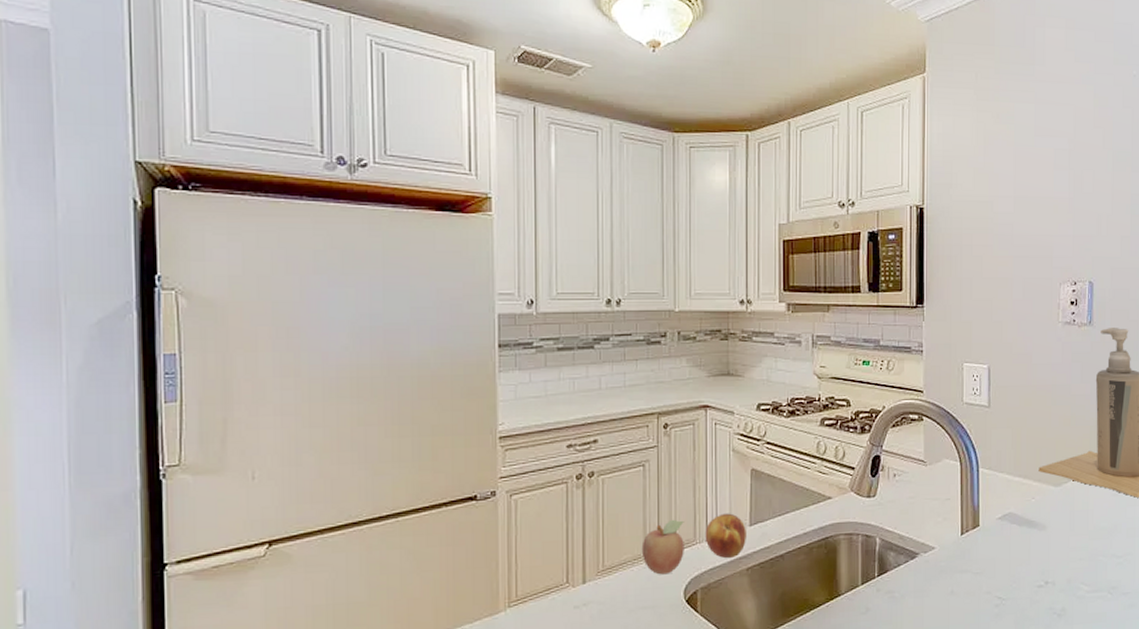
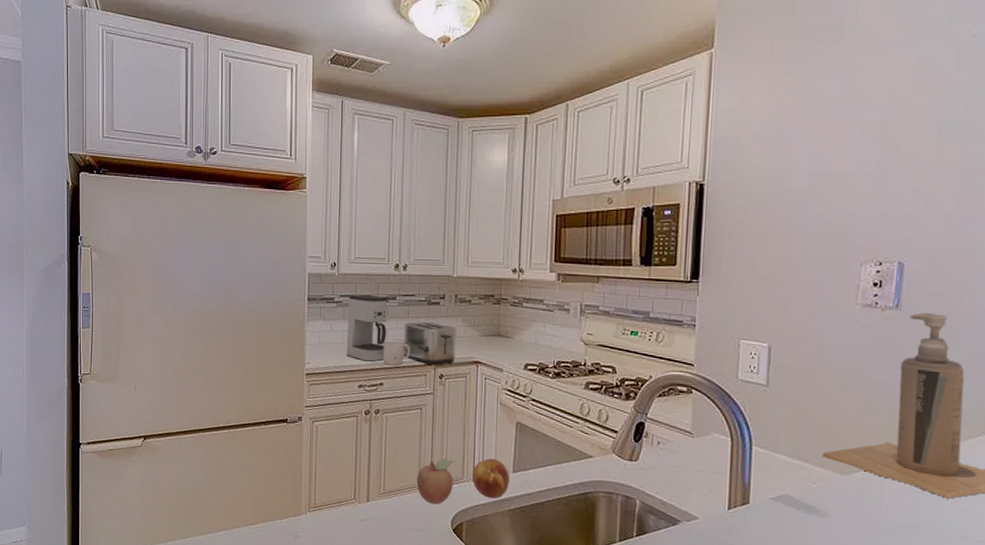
coffee maker: none [550,336,600,417] -> present [346,294,388,363]
mug: none [595,389,629,418] -> present [382,341,411,366]
toaster: none [619,365,681,414] -> present [403,322,456,365]

